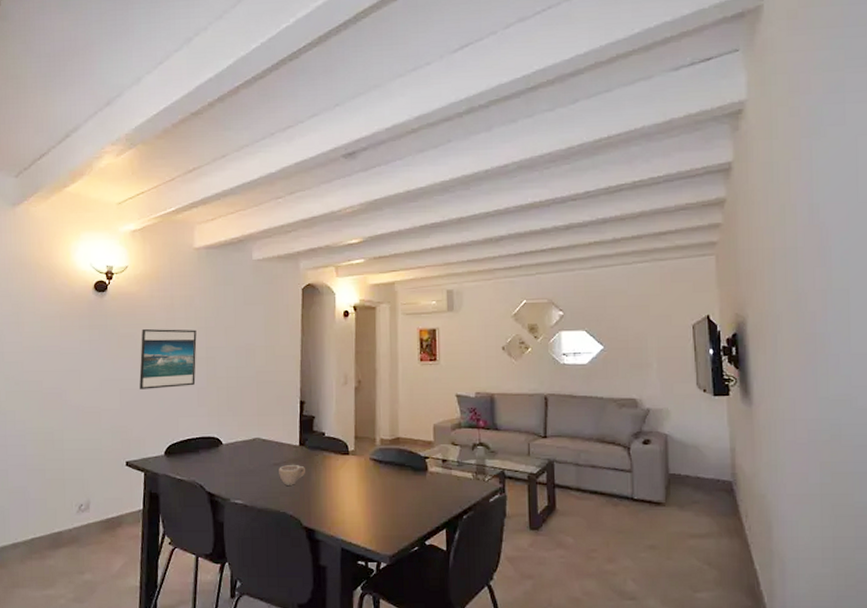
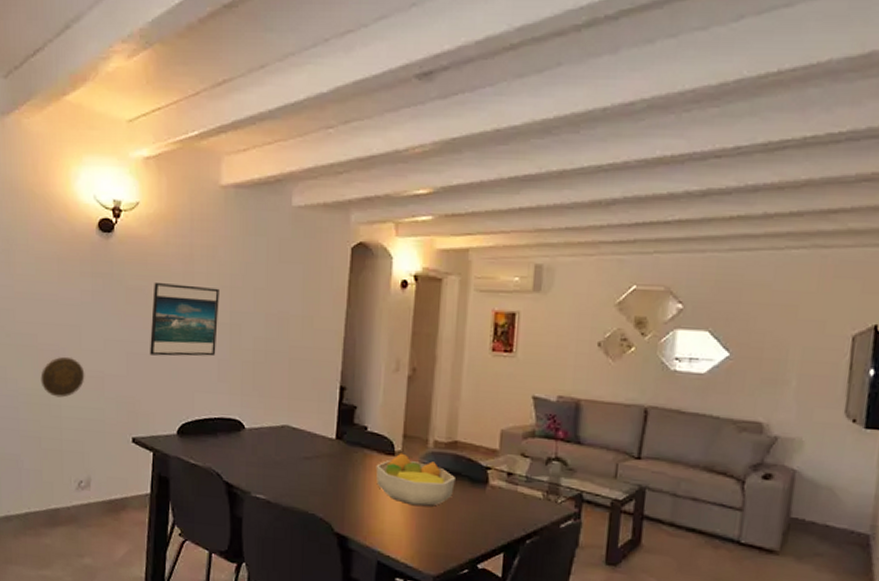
decorative plate: none [45,397,84,433] -> present [40,356,85,398]
cup: present [279,464,306,485] -> none [310,459,342,484]
fruit bowl: none [334,452,400,496] -> present [375,453,455,507]

